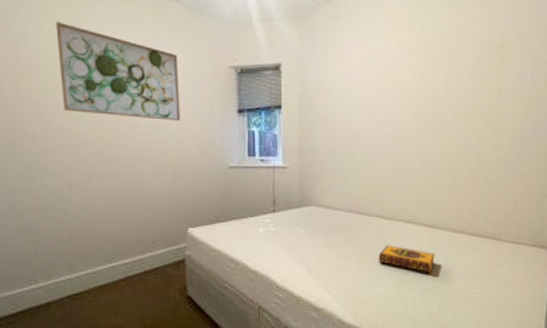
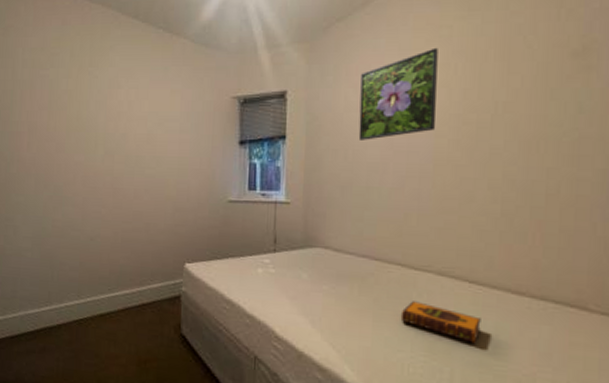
wall art: present [56,22,181,121] -> none [81,66,184,154]
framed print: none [344,34,405,112] -> present [358,47,438,140]

